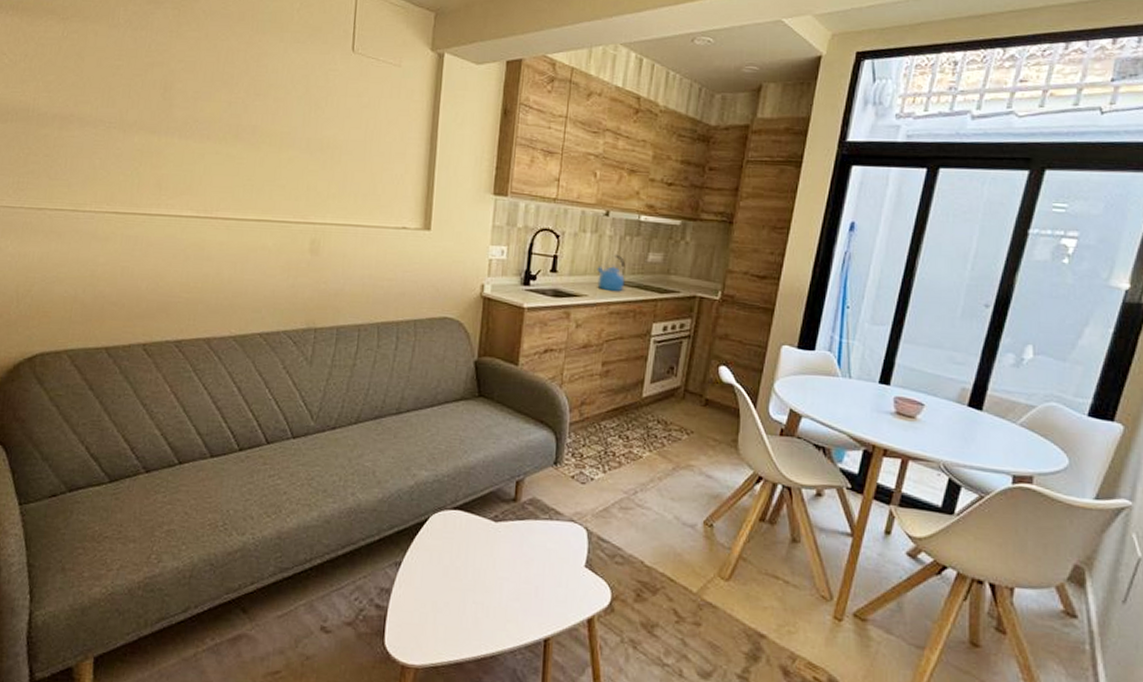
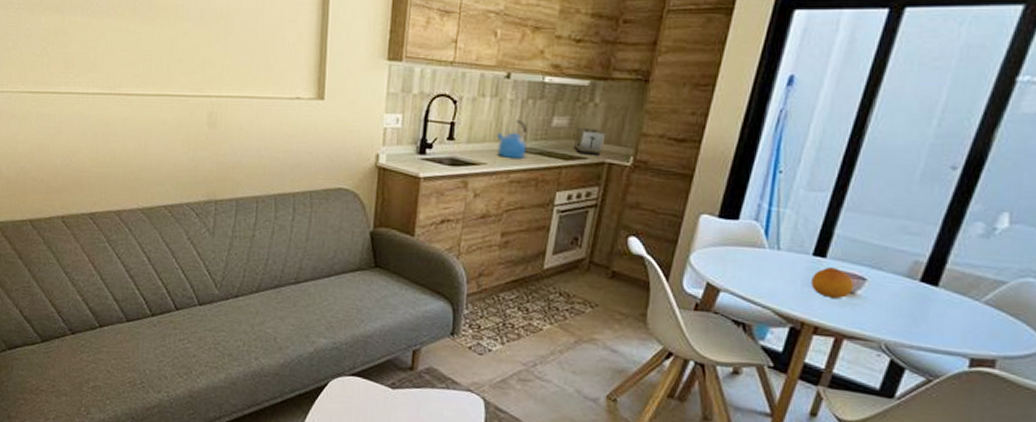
toaster: none [667,262,696,289] -> present [573,127,606,155]
fruit: none [878,394,915,422] -> present [810,267,855,298]

